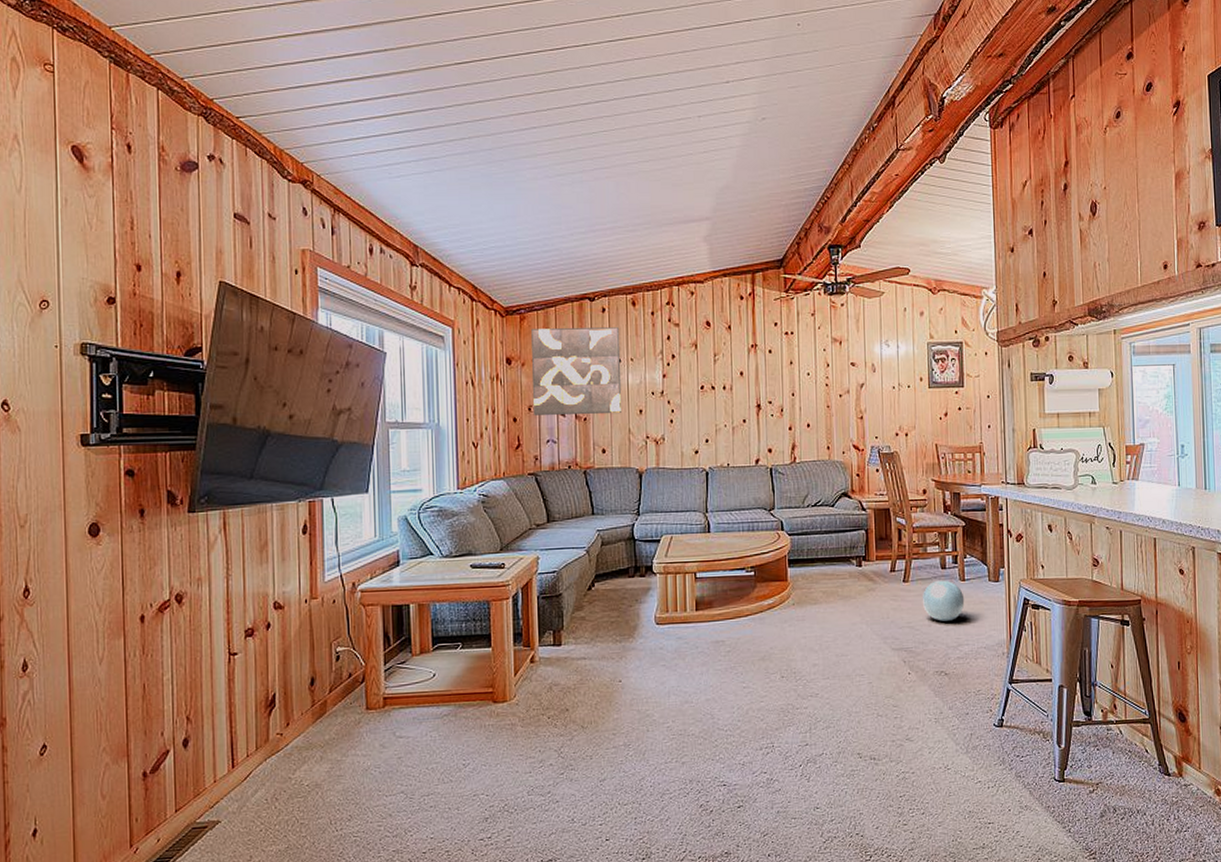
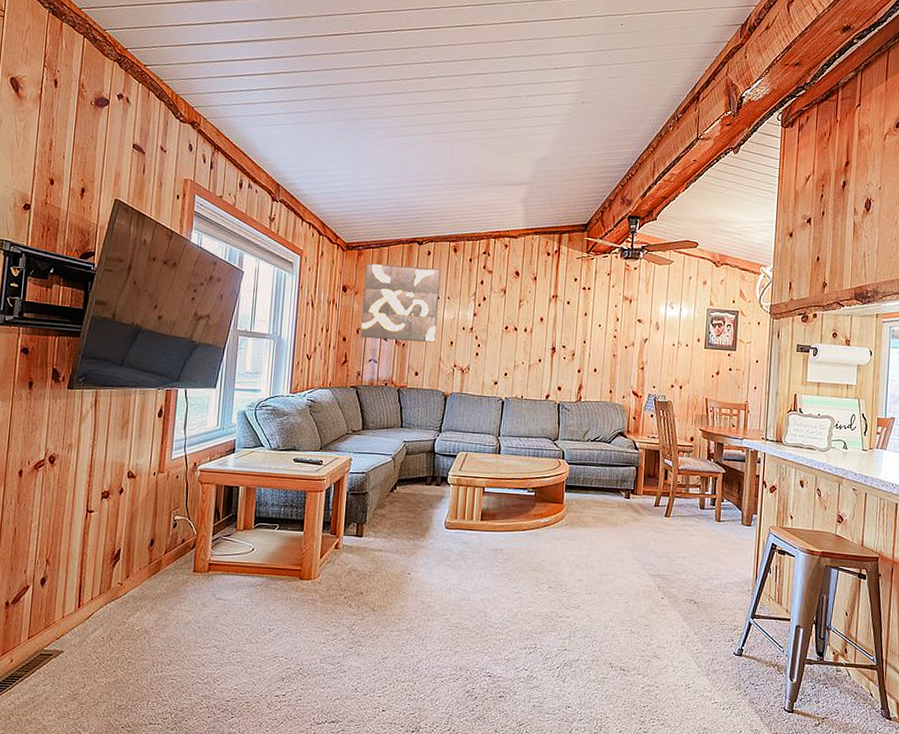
ball: present [922,580,965,621] -> none [680,518,719,556]

